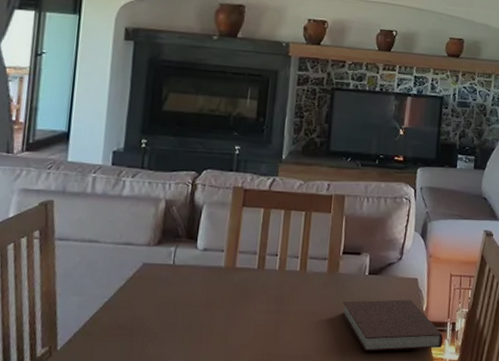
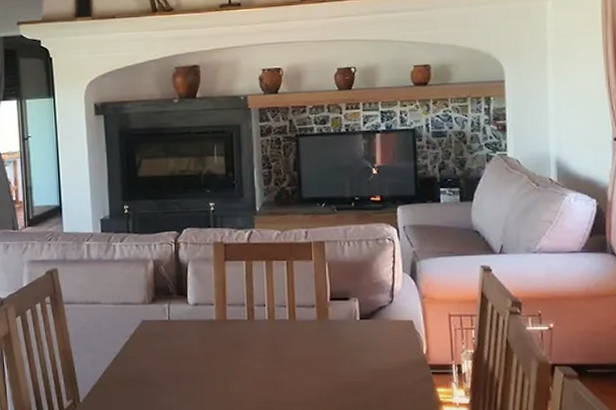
notebook: present [343,299,444,352] -> none [337,343,450,397]

